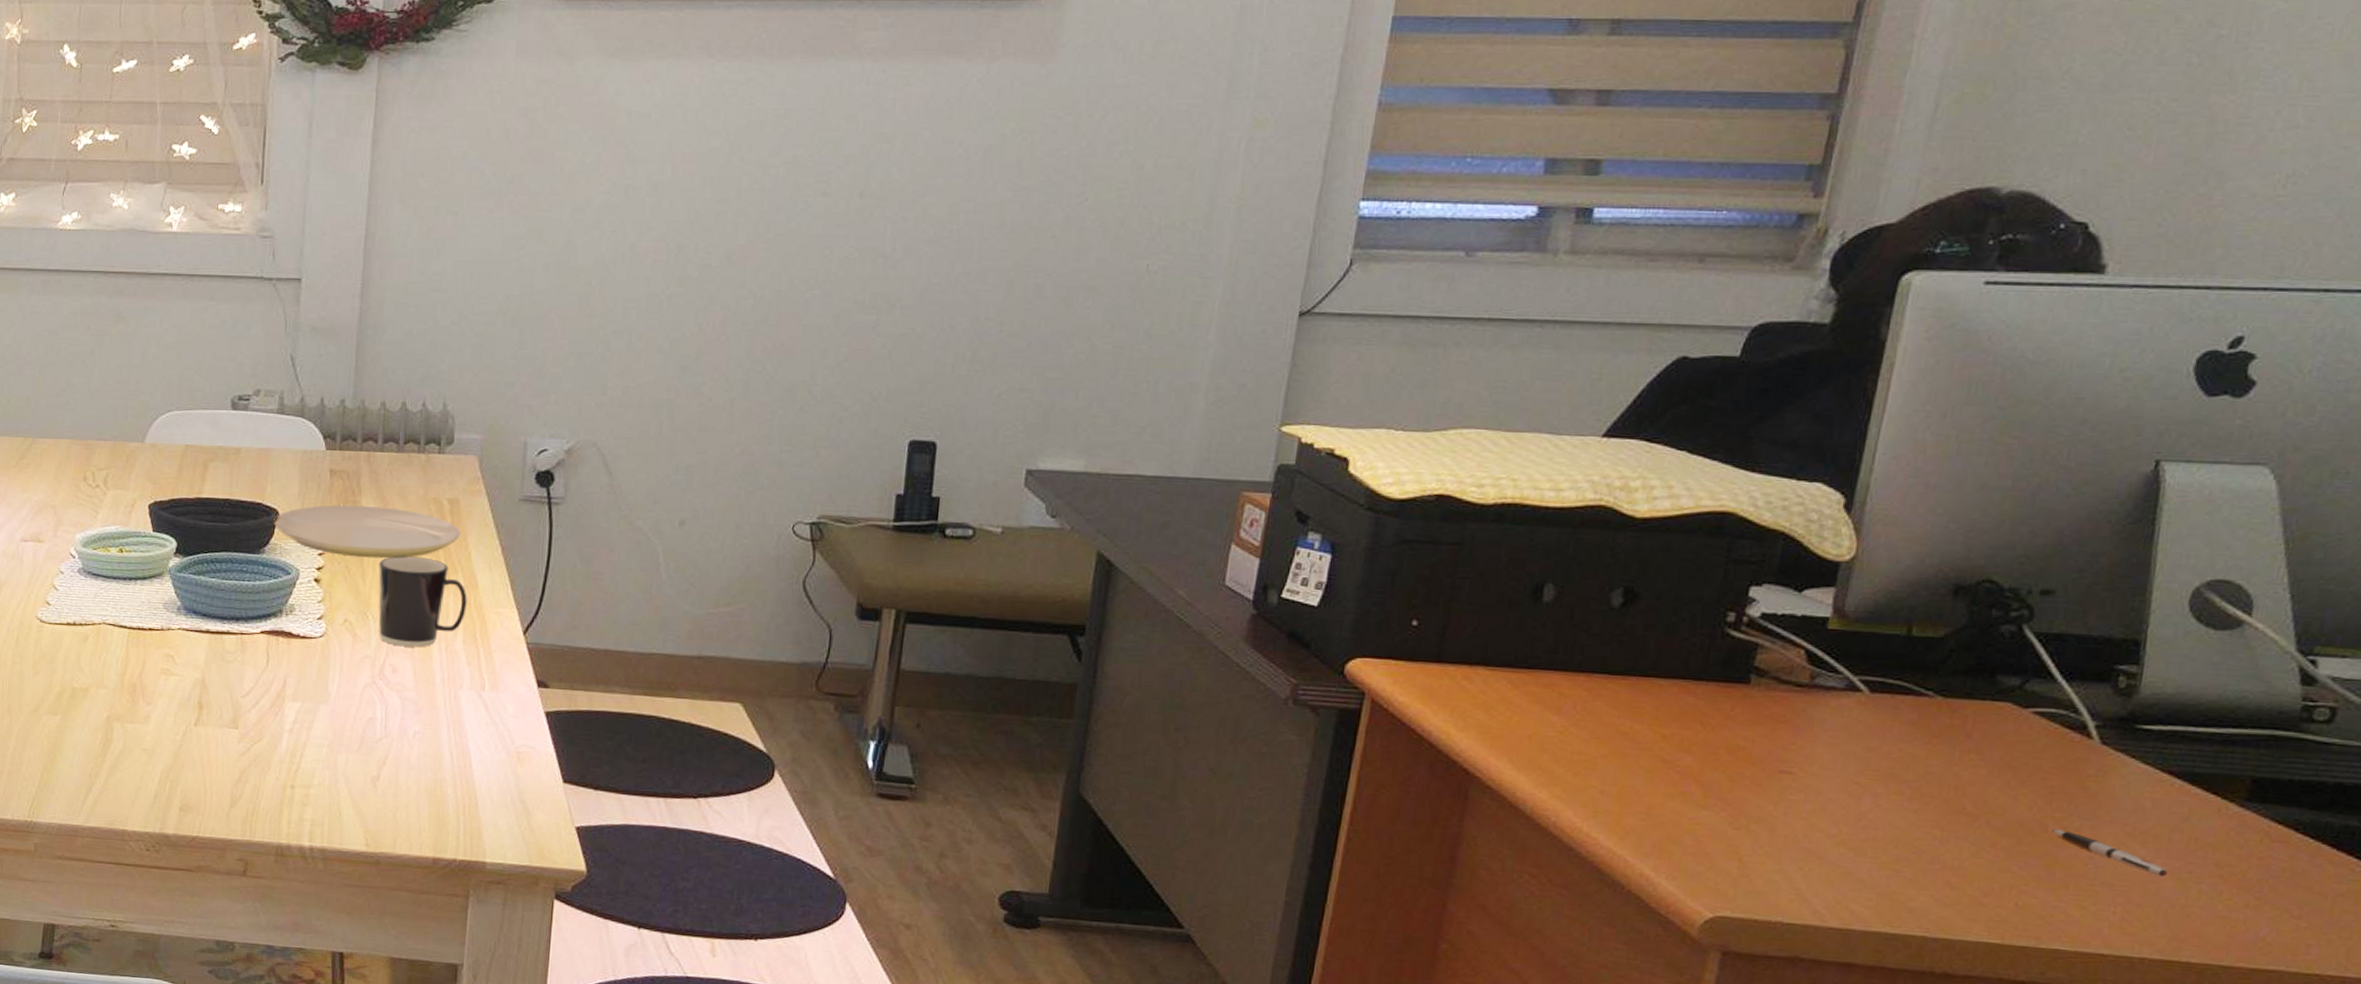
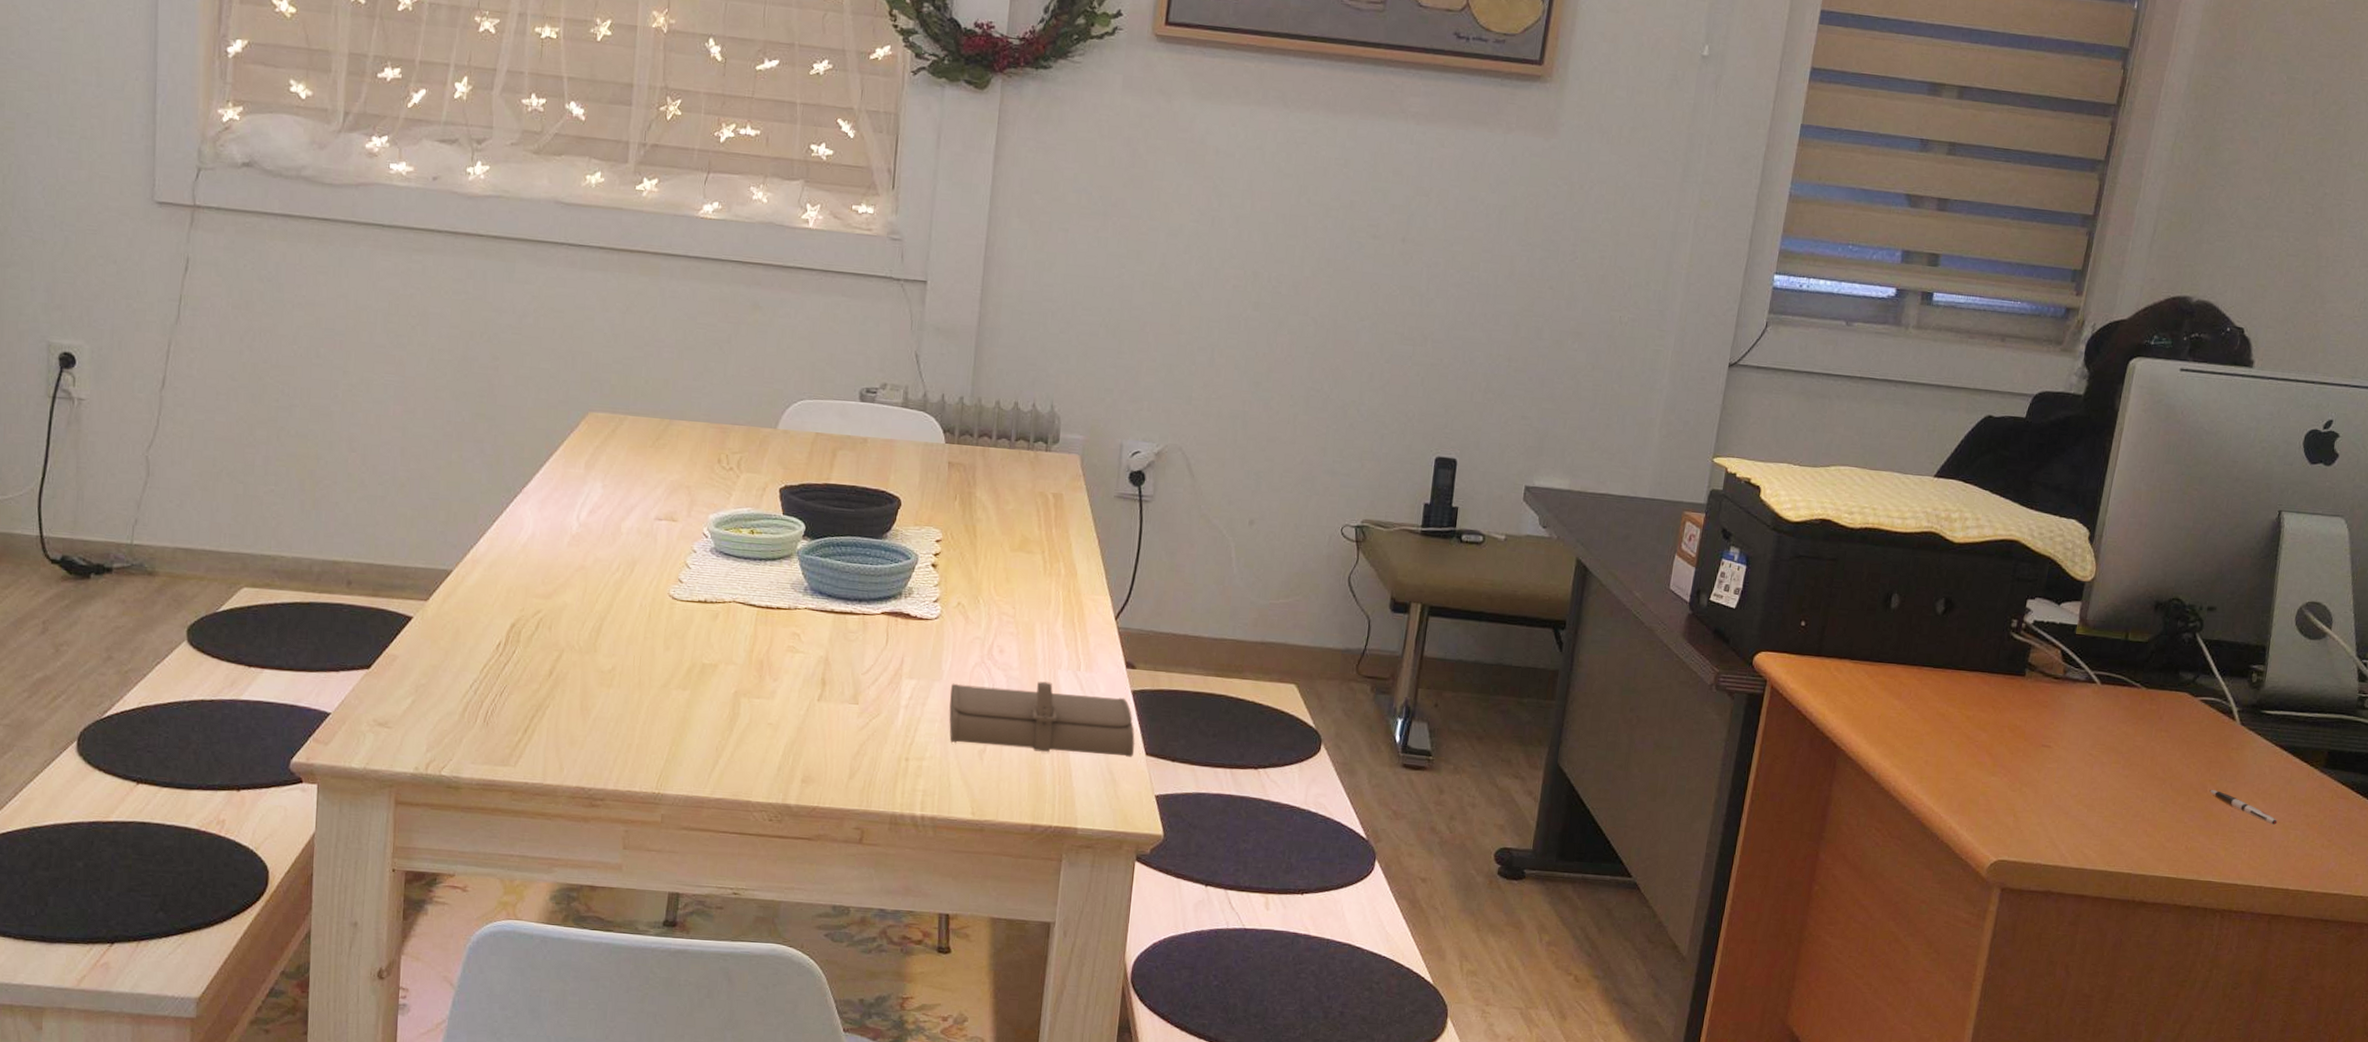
plate: present [273,505,461,559] -> none [896,495,1063,547]
tool roll: none [338,702,550,785] -> present [949,681,1135,757]
mug: present [378,556,467,648] -> none [988,544,1068,630]

